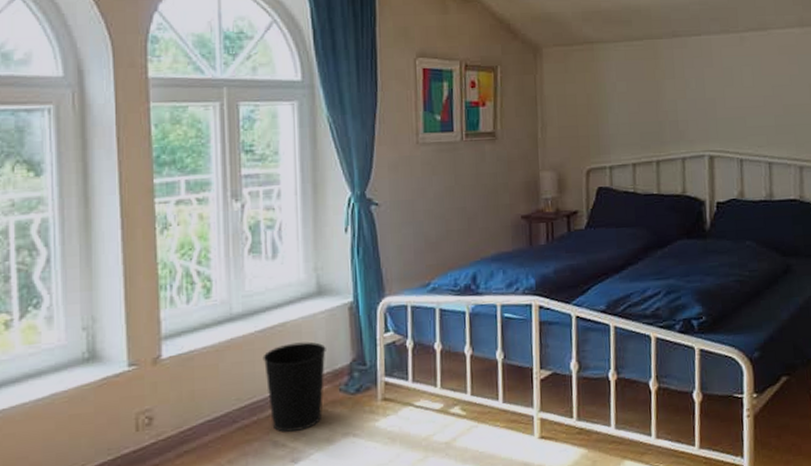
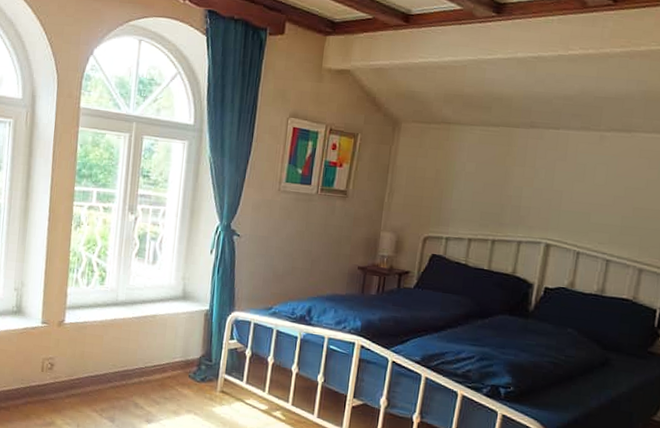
wastebasket: present [263,341,326,433] -> none [135,332,183,400]

